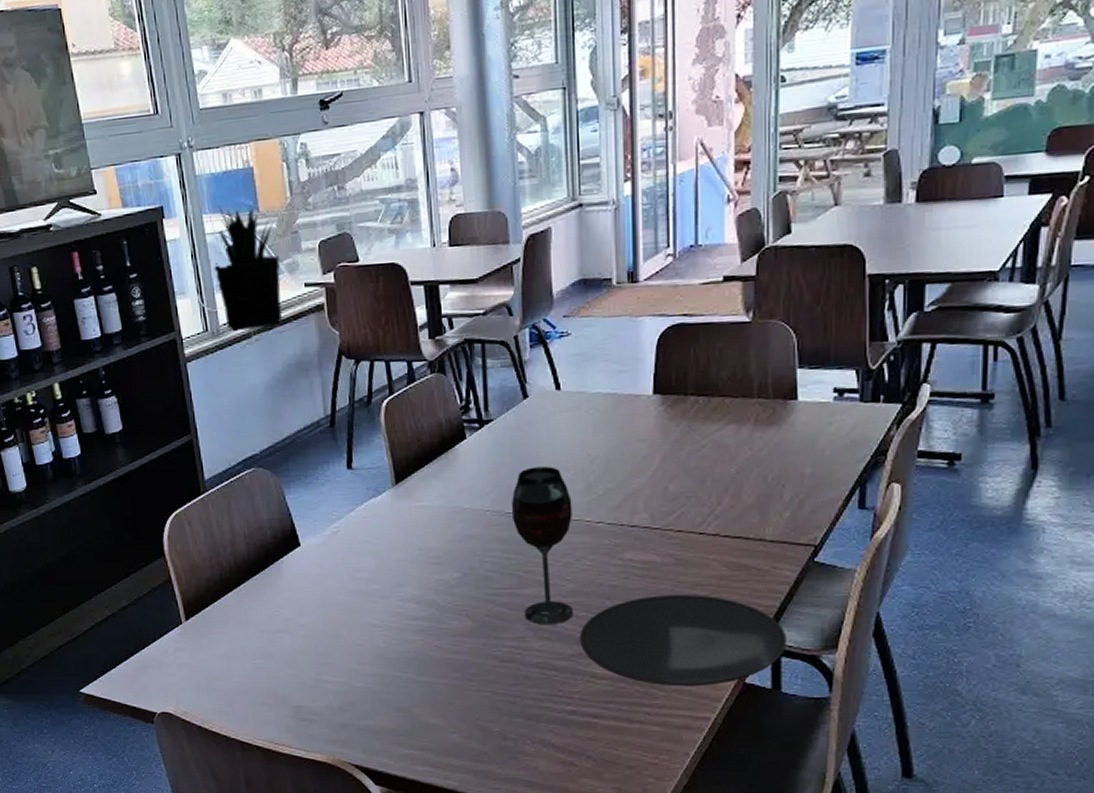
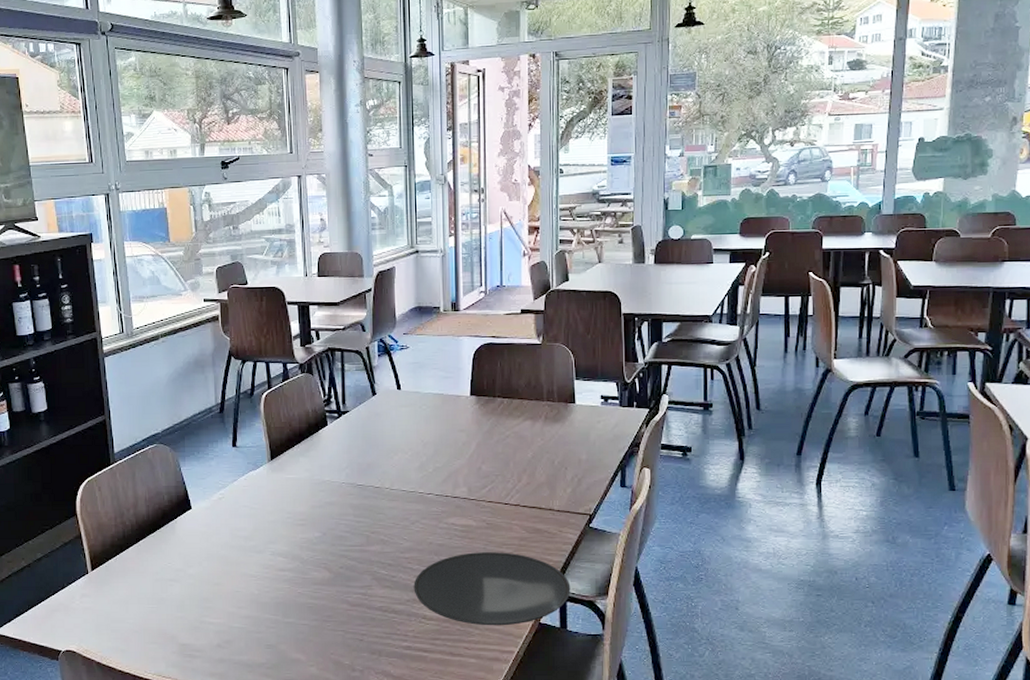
planter: present [214,205,282,331] -> none [131,235,185,333]
wineglass: present [511,466,574,625] -> none [361,449,409,576]

